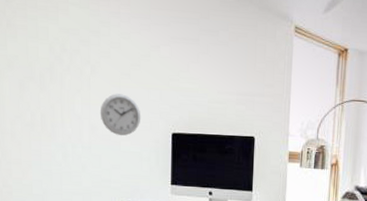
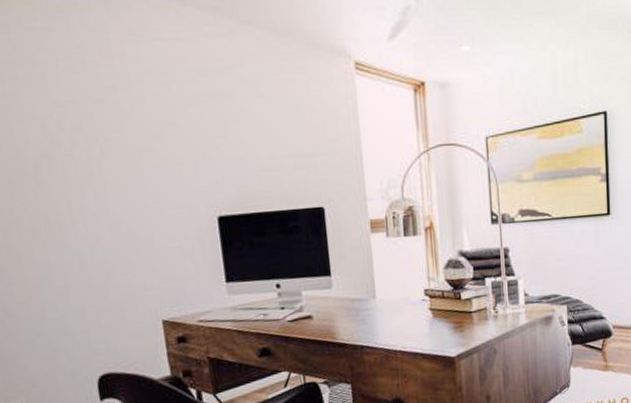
wall clock: present [100,93,141,136] -> none [119,175,175,229]

